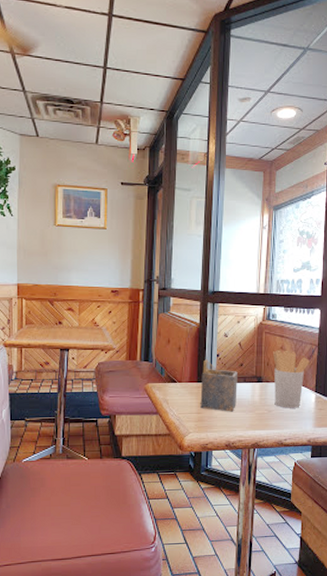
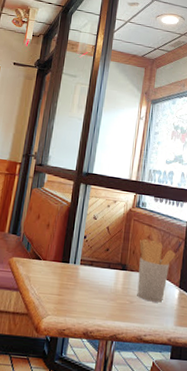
napkin holder: present [200,359,237,412] -> none [62,240,103,298]

